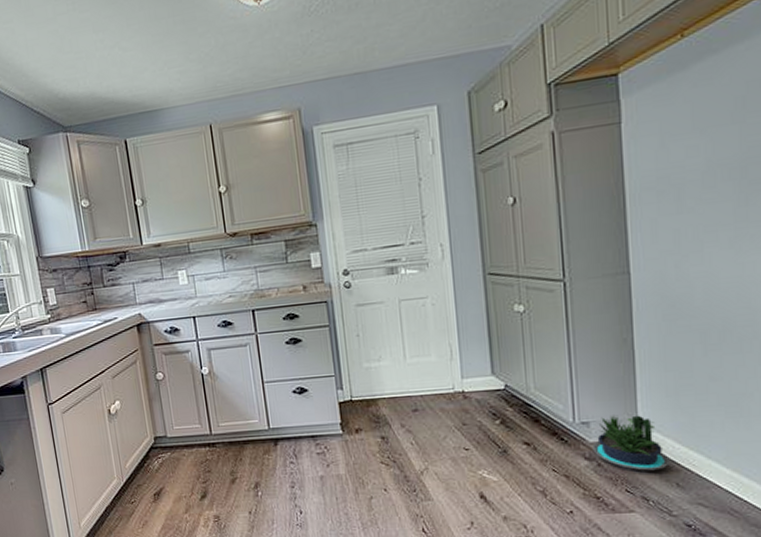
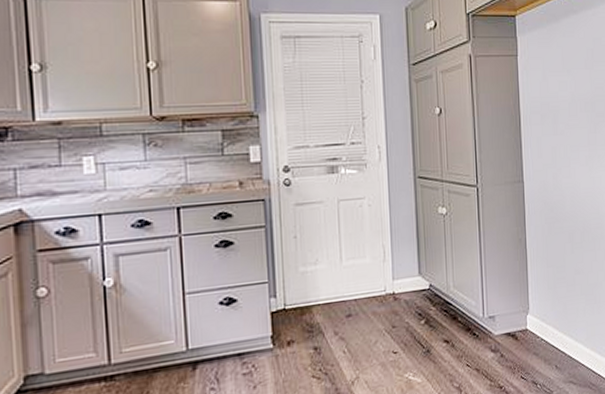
potted plant: present [592,415,670,471] -> none [497,307,551,358]

